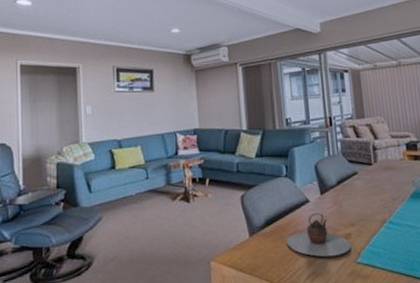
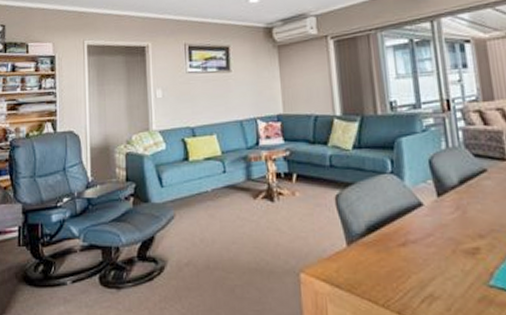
teapot: present [287,212,351,257] -> none [394,219,481,276]

